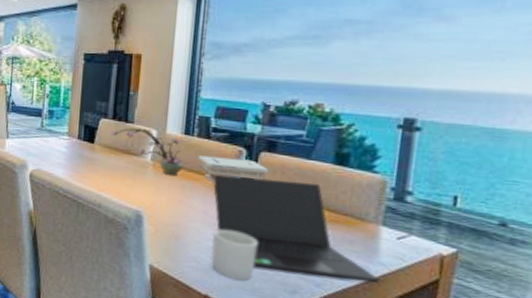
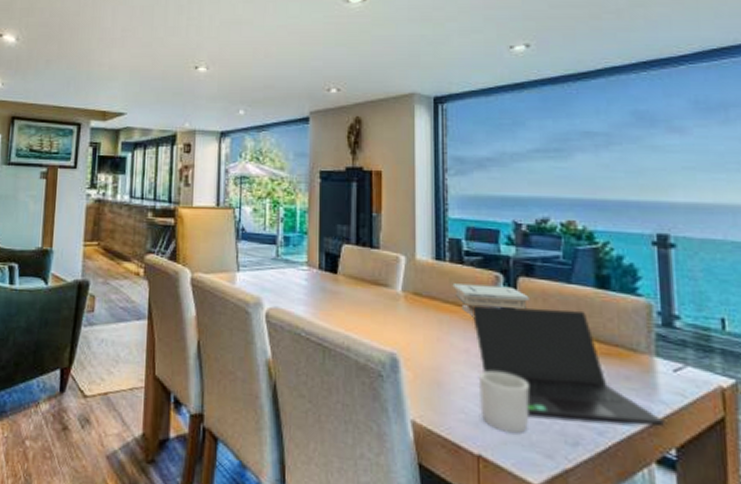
flower arrangement: present [110,128,183,176] -> none [355,254,438,308]

